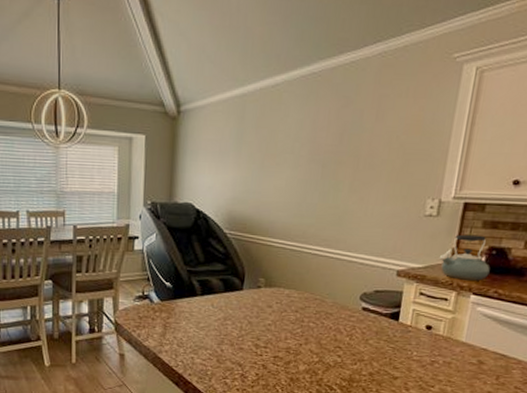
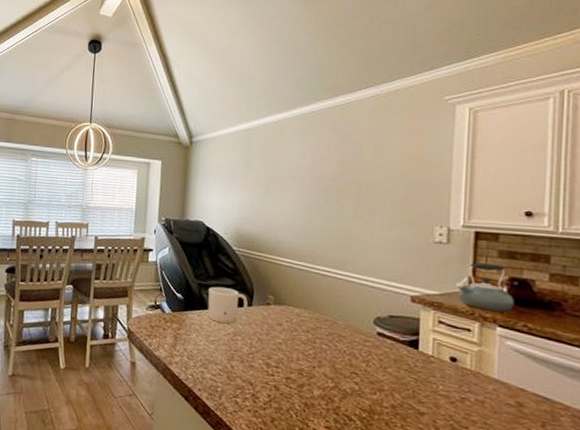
mug: none [197,272,239,309] -> present [207,286,248,324]

